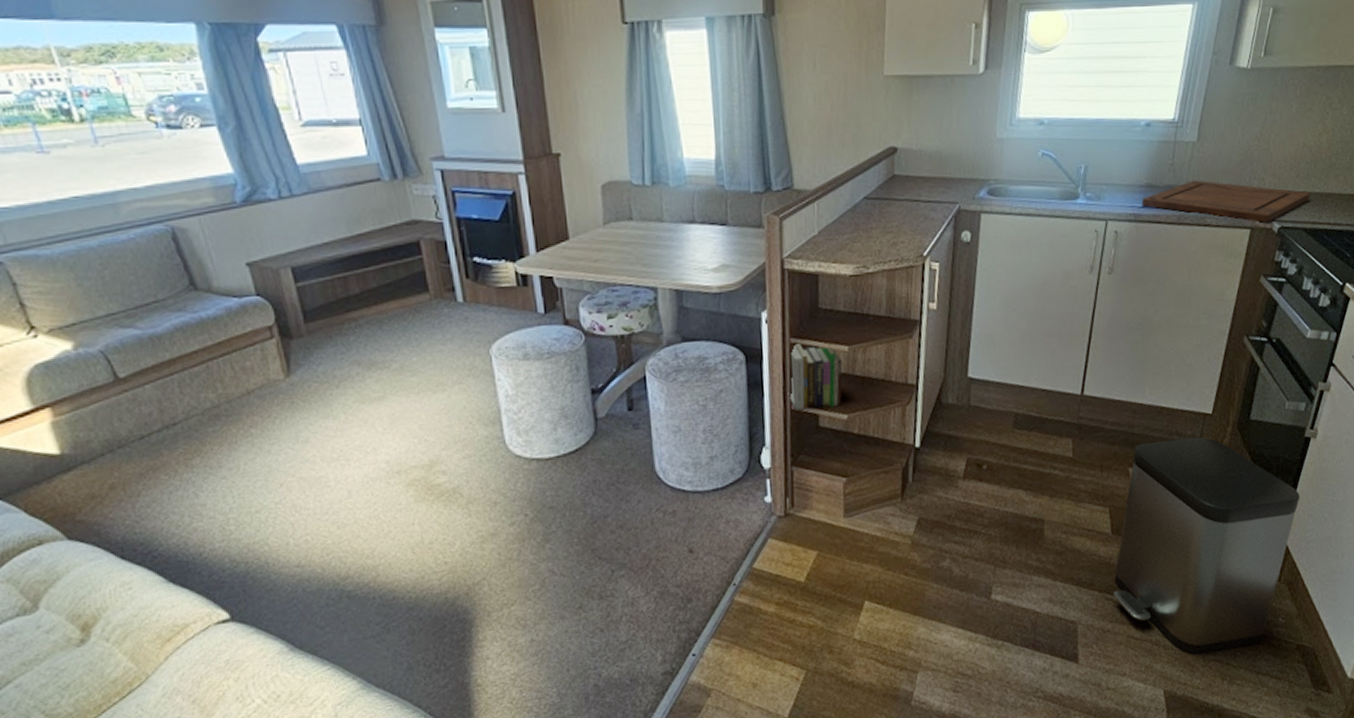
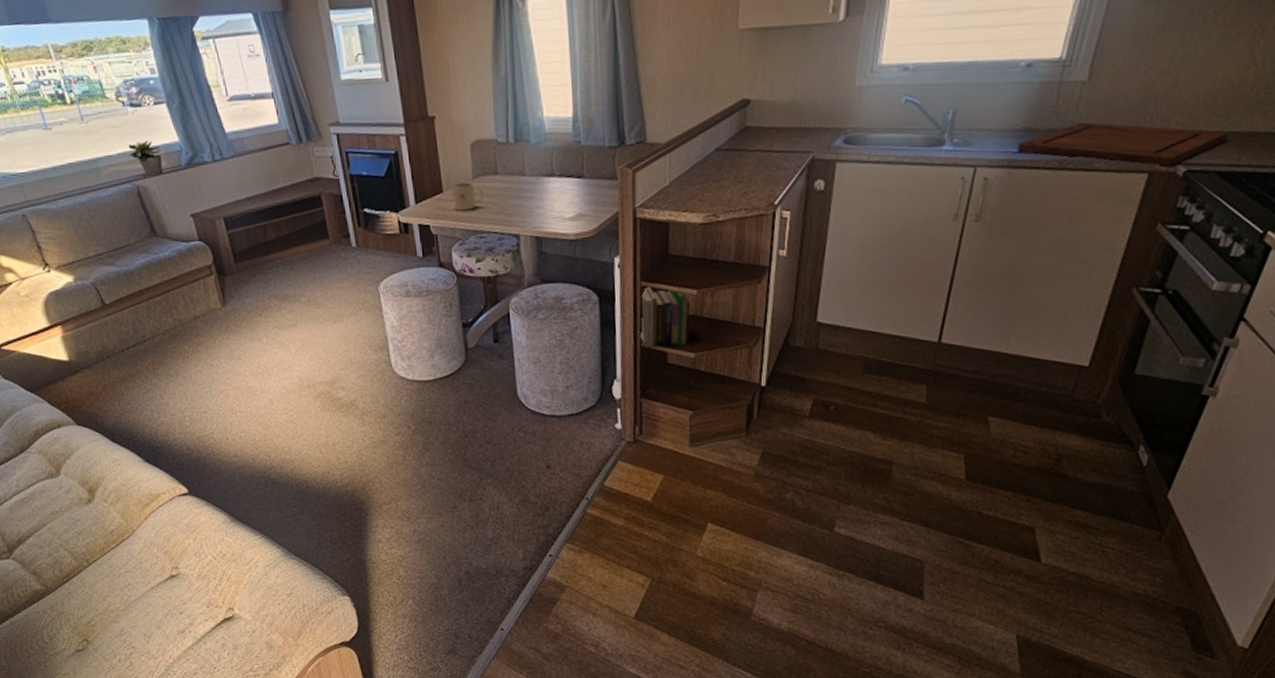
potted plant: none [161,171,210,216] -> present [128,140,164,177]
mug: none [580,228,616,261] -> present [452,182,484,211]
pedal bin: present [1113,436,1300,654] -> none [965,389,1191,604]

